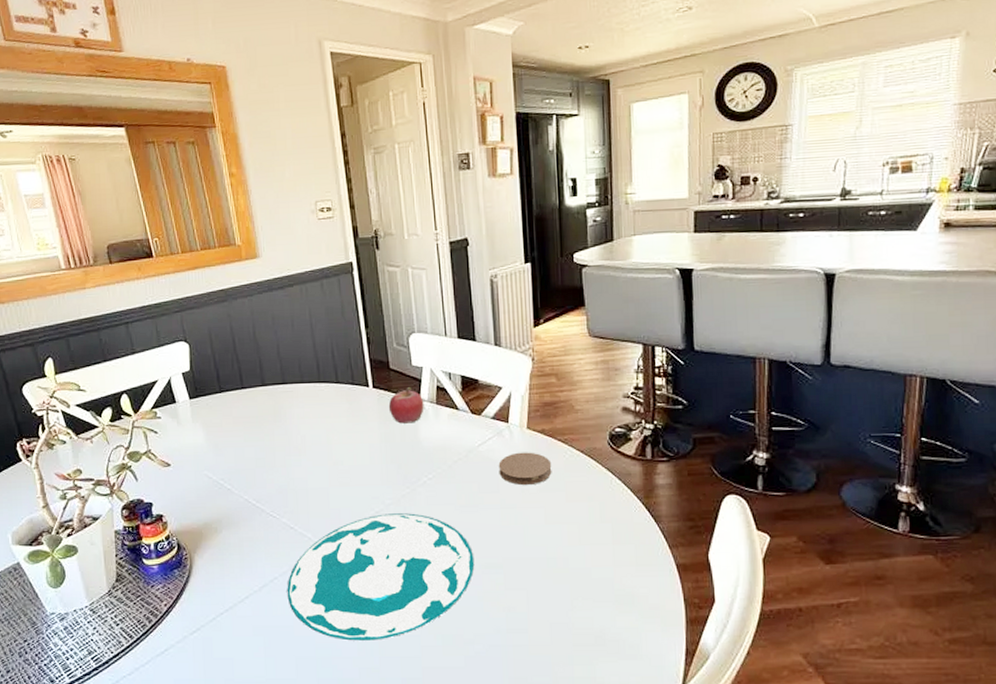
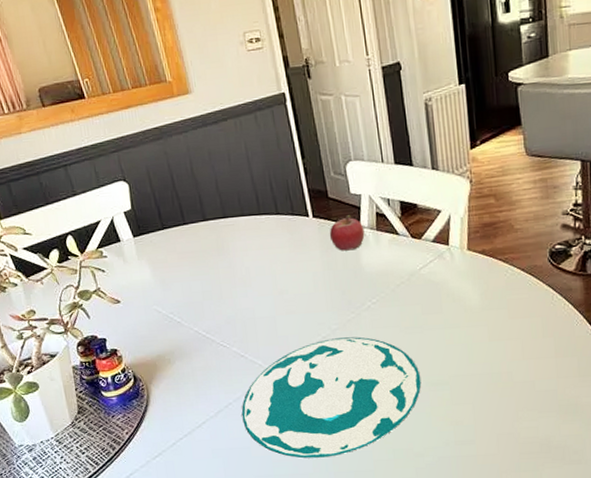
coaster: present [498,452,552,485] -> none [440,272,494,305]

